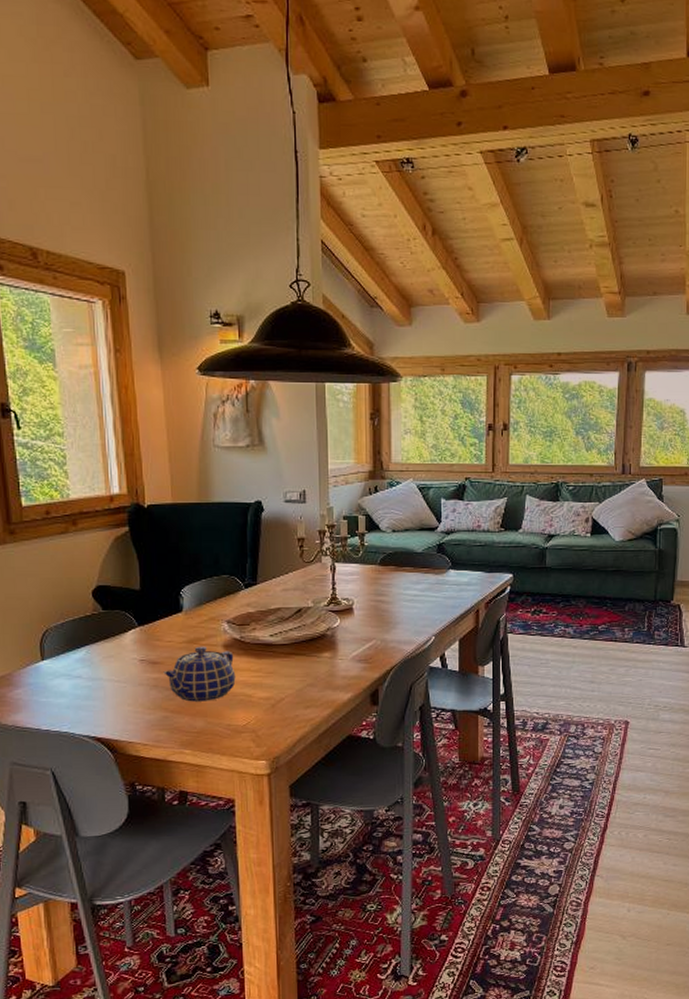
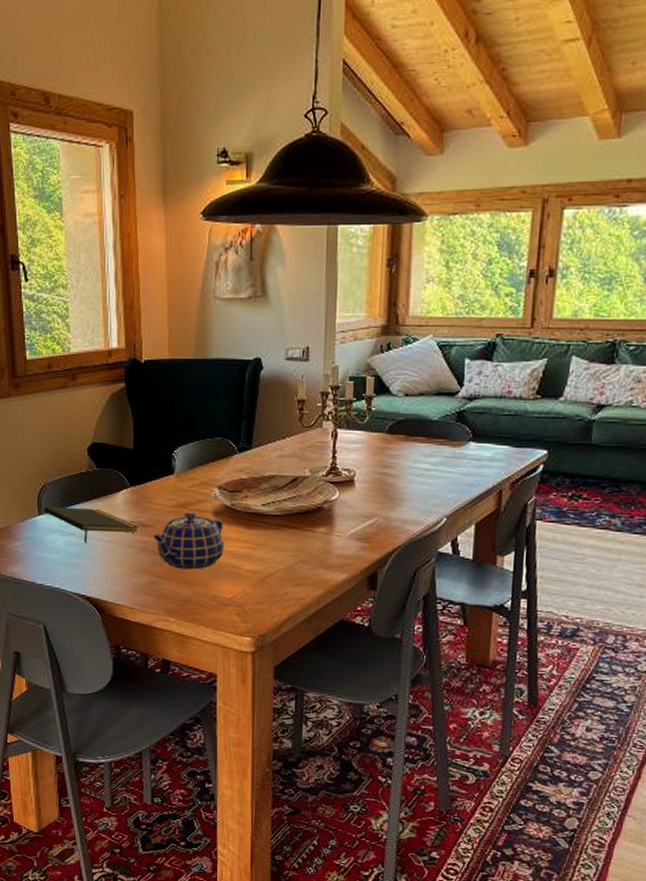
notepad: none [48,649,149,684] -> present [44,506,138,543]

